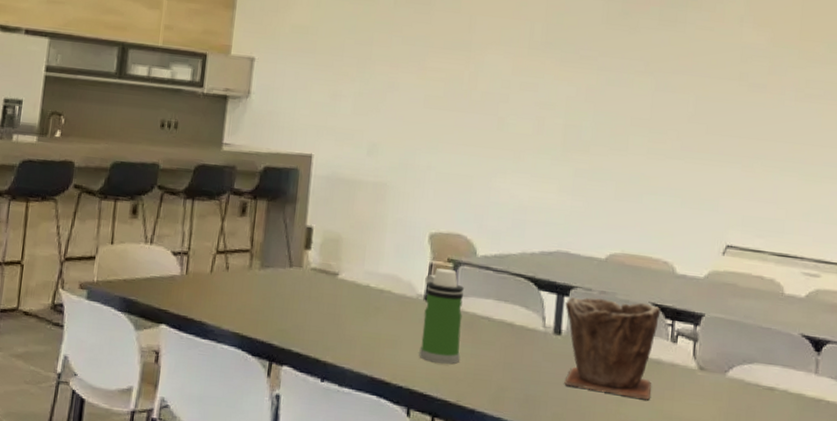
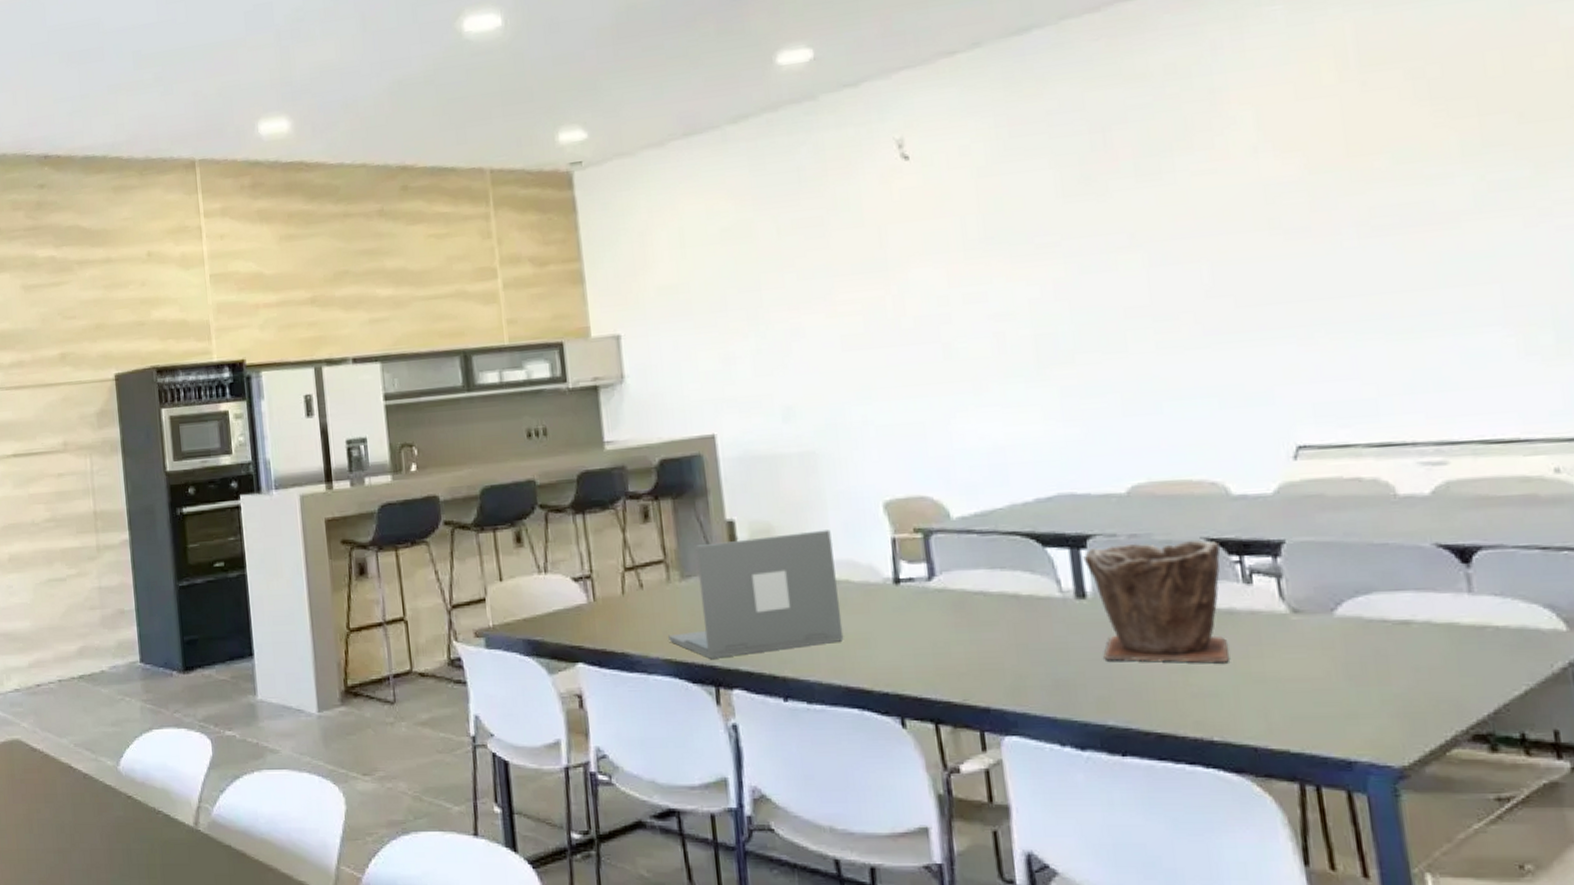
laptop: none [240,242,385,340] -> present [668,530,844,659]
water bottle: present [419,268,465,365] -> none [889,541,957,658]

